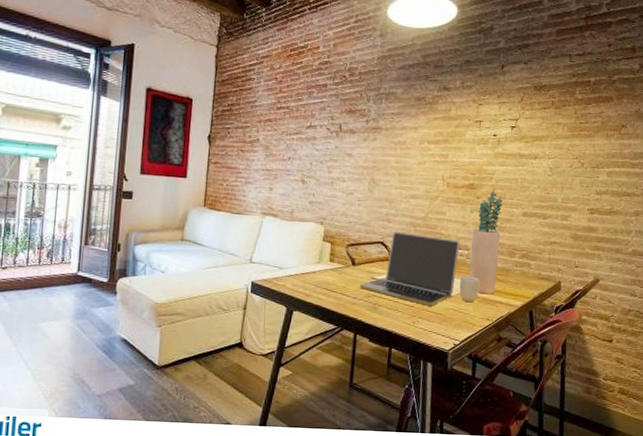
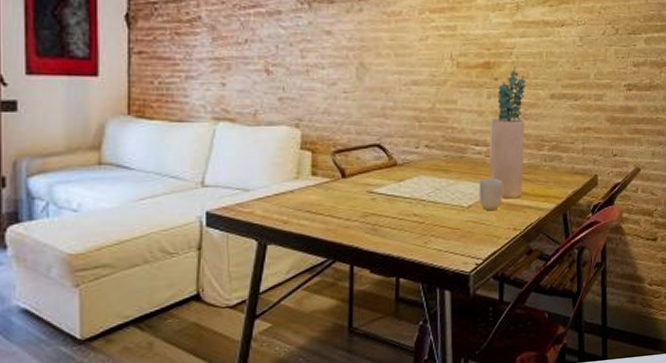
laptop: present [360,232,460,306] -> none [353,130,477,220]

